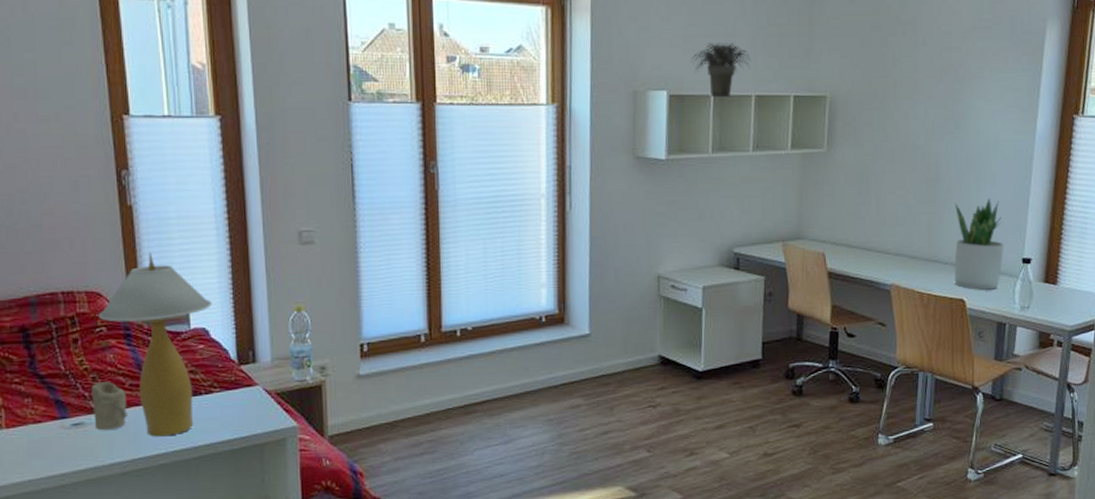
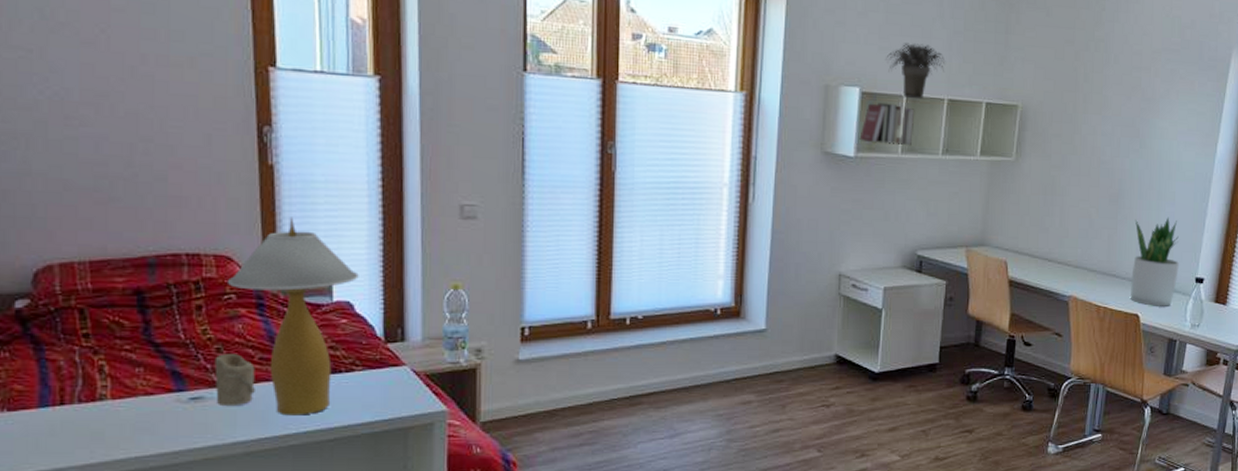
books: none [669,104,723,145] -> present [859,102,915,146]

